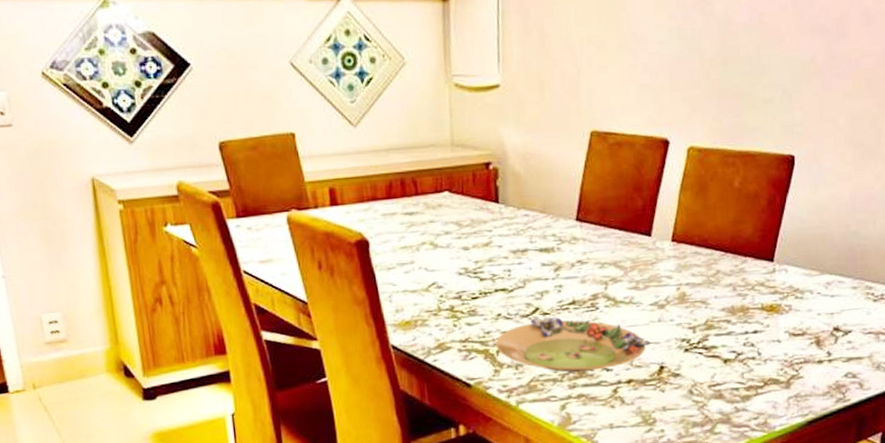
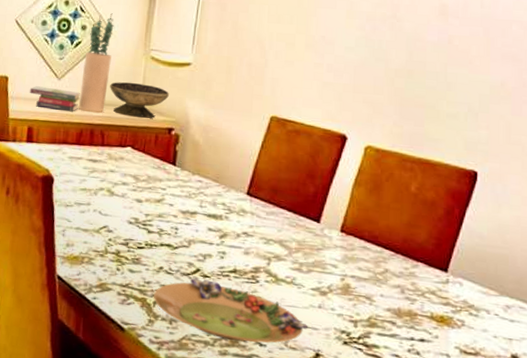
books: none [323,138,383,164] -> present [30,86,80,112]
vase: none [379,38,412,160] -> present [78,13,114,114]
decorative bowl: none [414,117,481,157] -> present [110,82,169,119]

